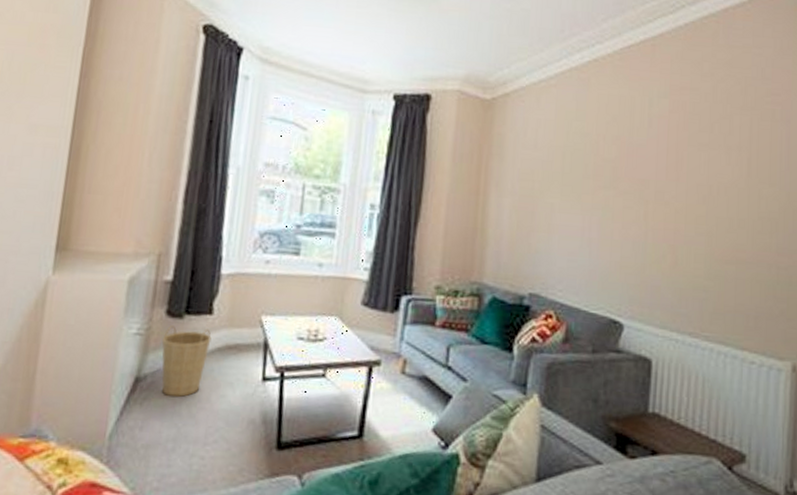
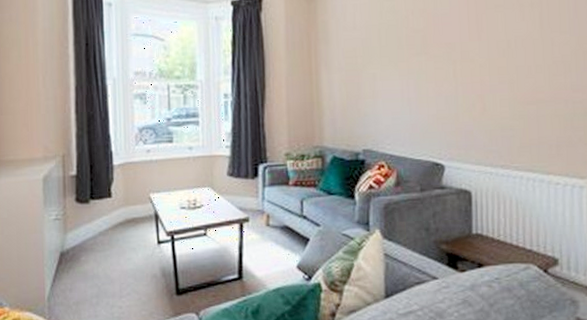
basket: present [161,325,212,398] -> none [75,209,114,264]

